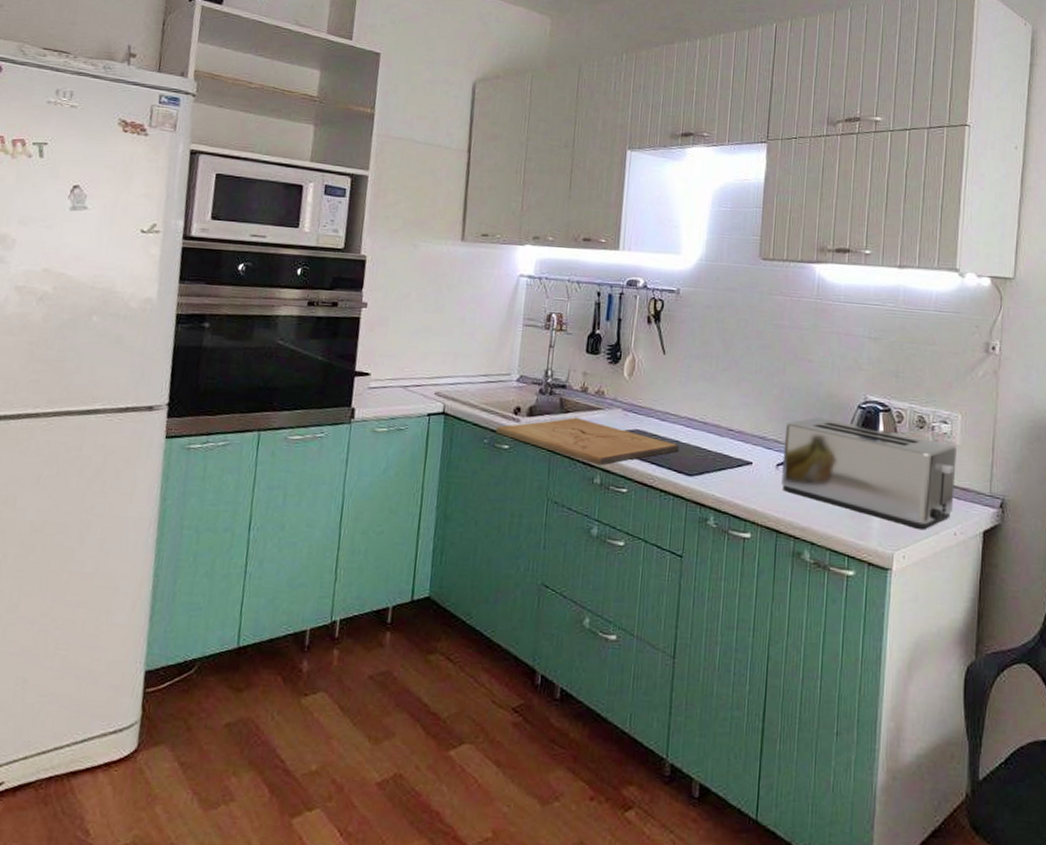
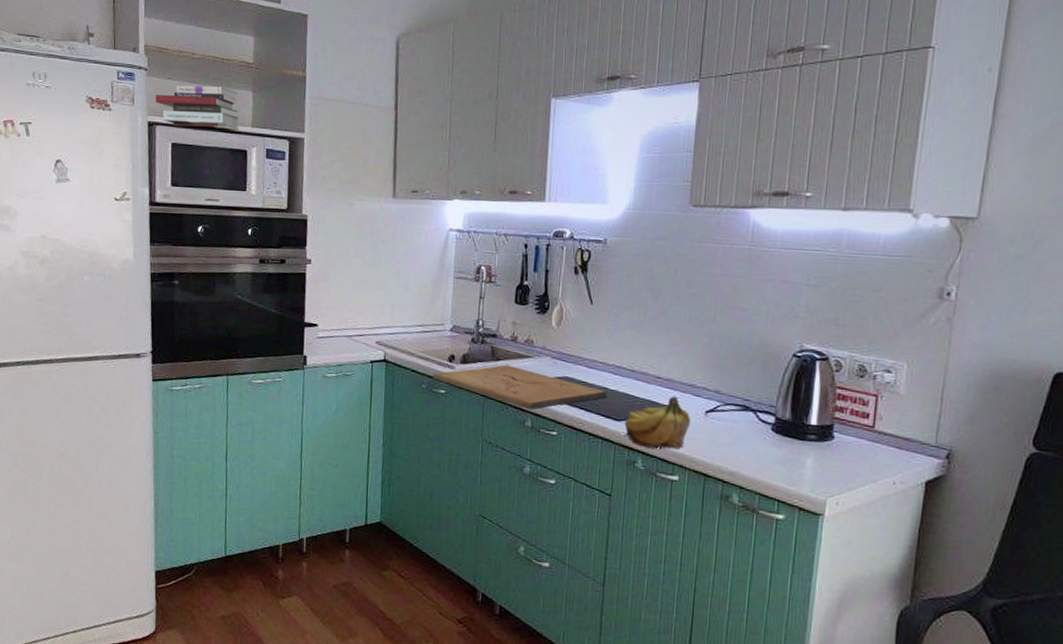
books: none [201,114,298,165] -> present [155,86,239,132]
fruit: none [693,449,762,506] -> present [621,396,690,451]
toaster: present [782,417,957,529] -> none [710,365,900,477]

